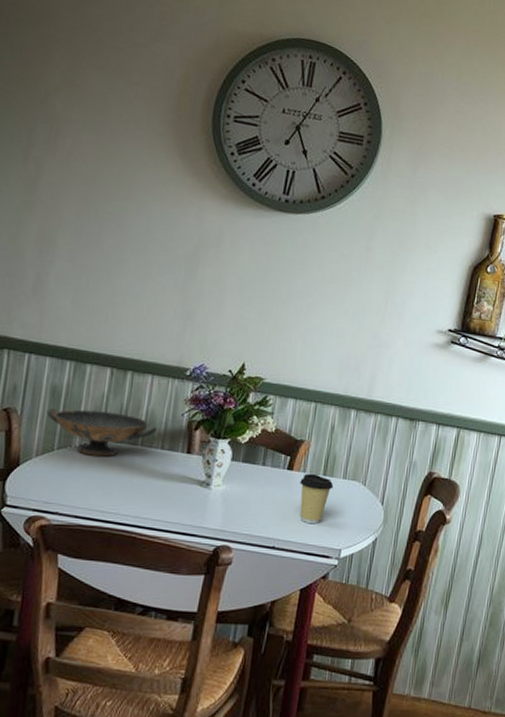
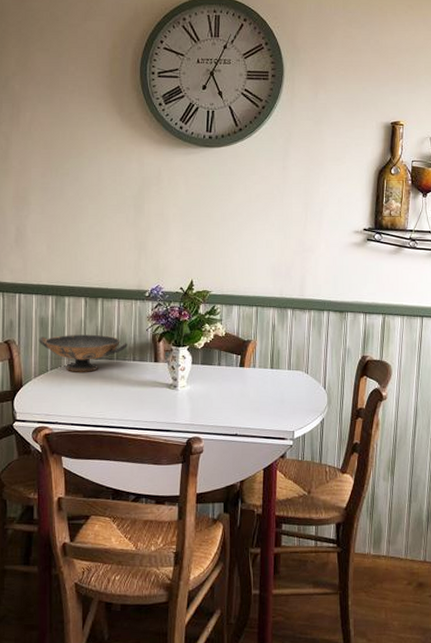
coffee cup: present [300,473,334,523] -> none [252,368,281,411]

